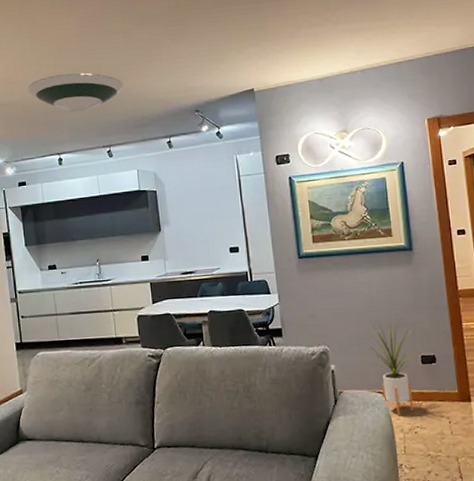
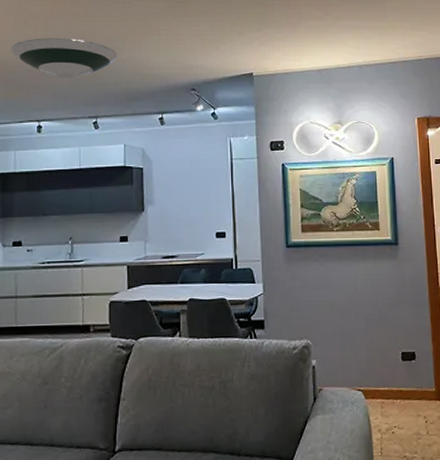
house plant: present [367,318,416,415] -> none [350,313,396,414]

